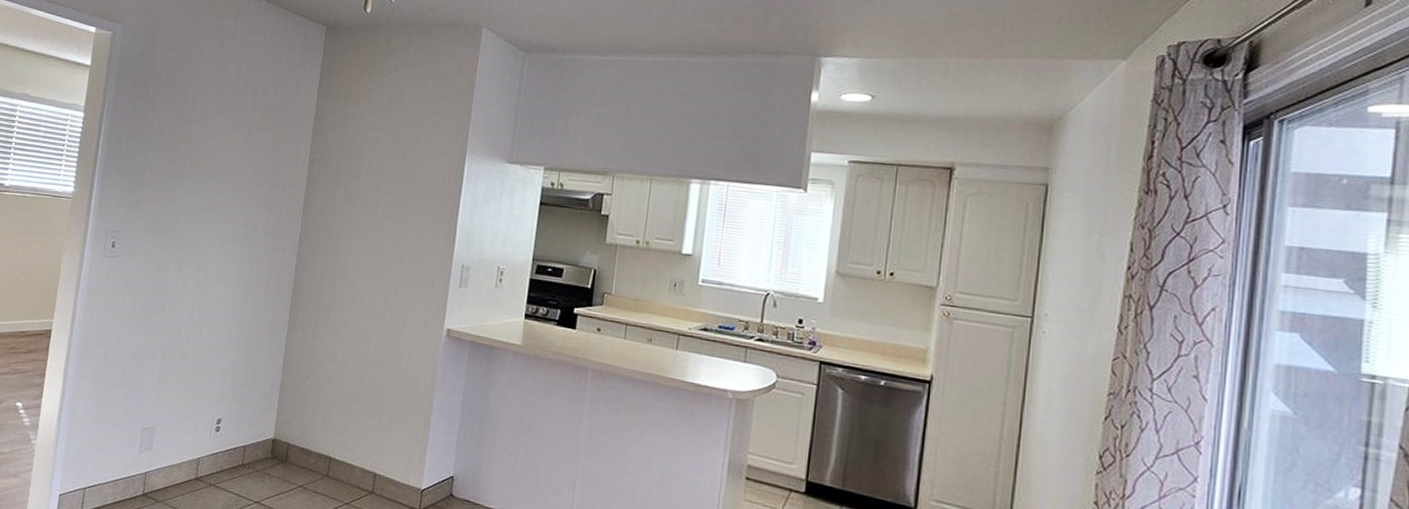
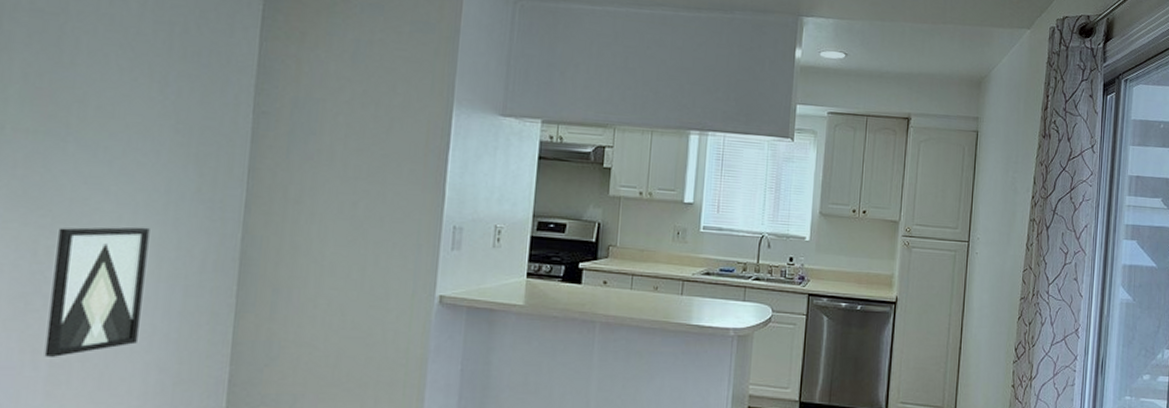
wall art: none [160,249,233,353] -> present [44,227,150,357]

